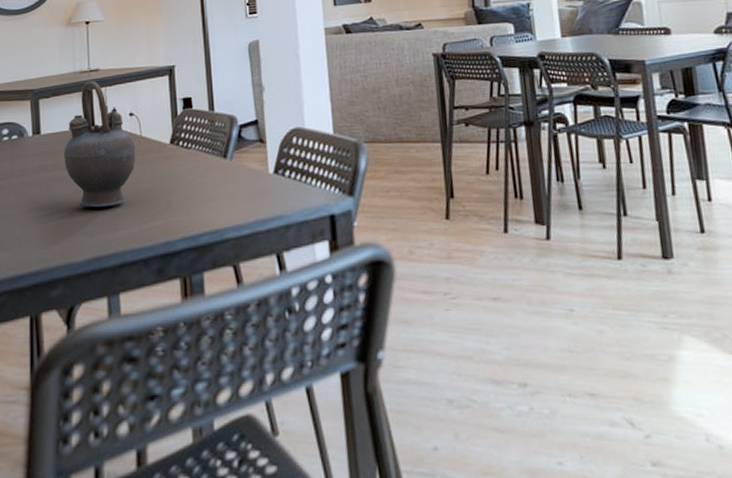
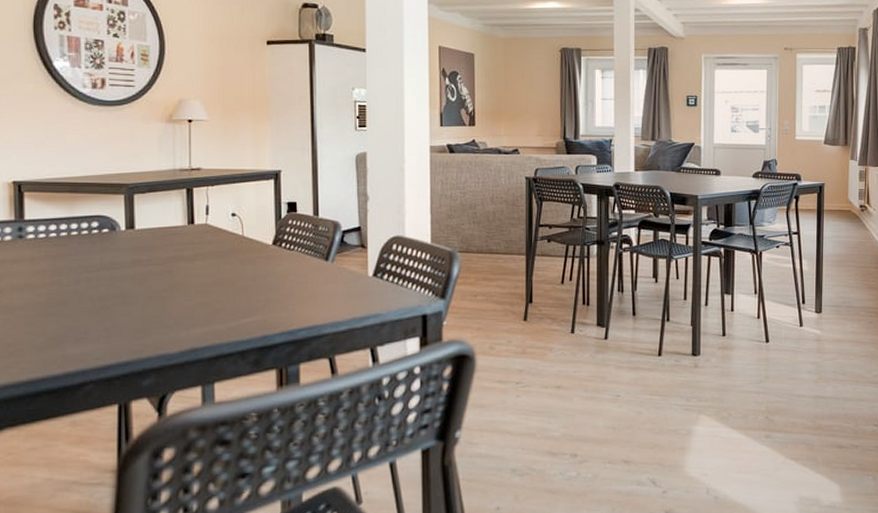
teapot: present [64,80,136,208] -> none [160,179,237,303]

